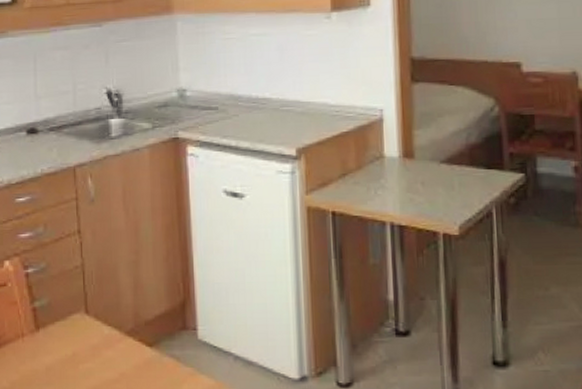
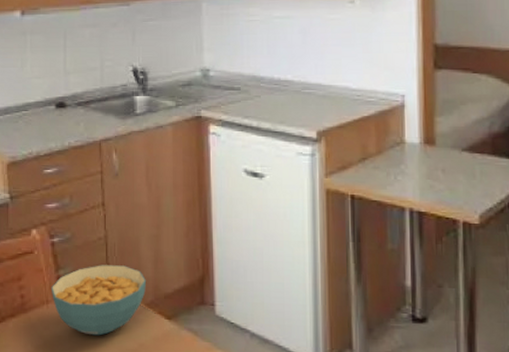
cereal bowl: none [26,294,126,367] -> present [51,265,147,336]

